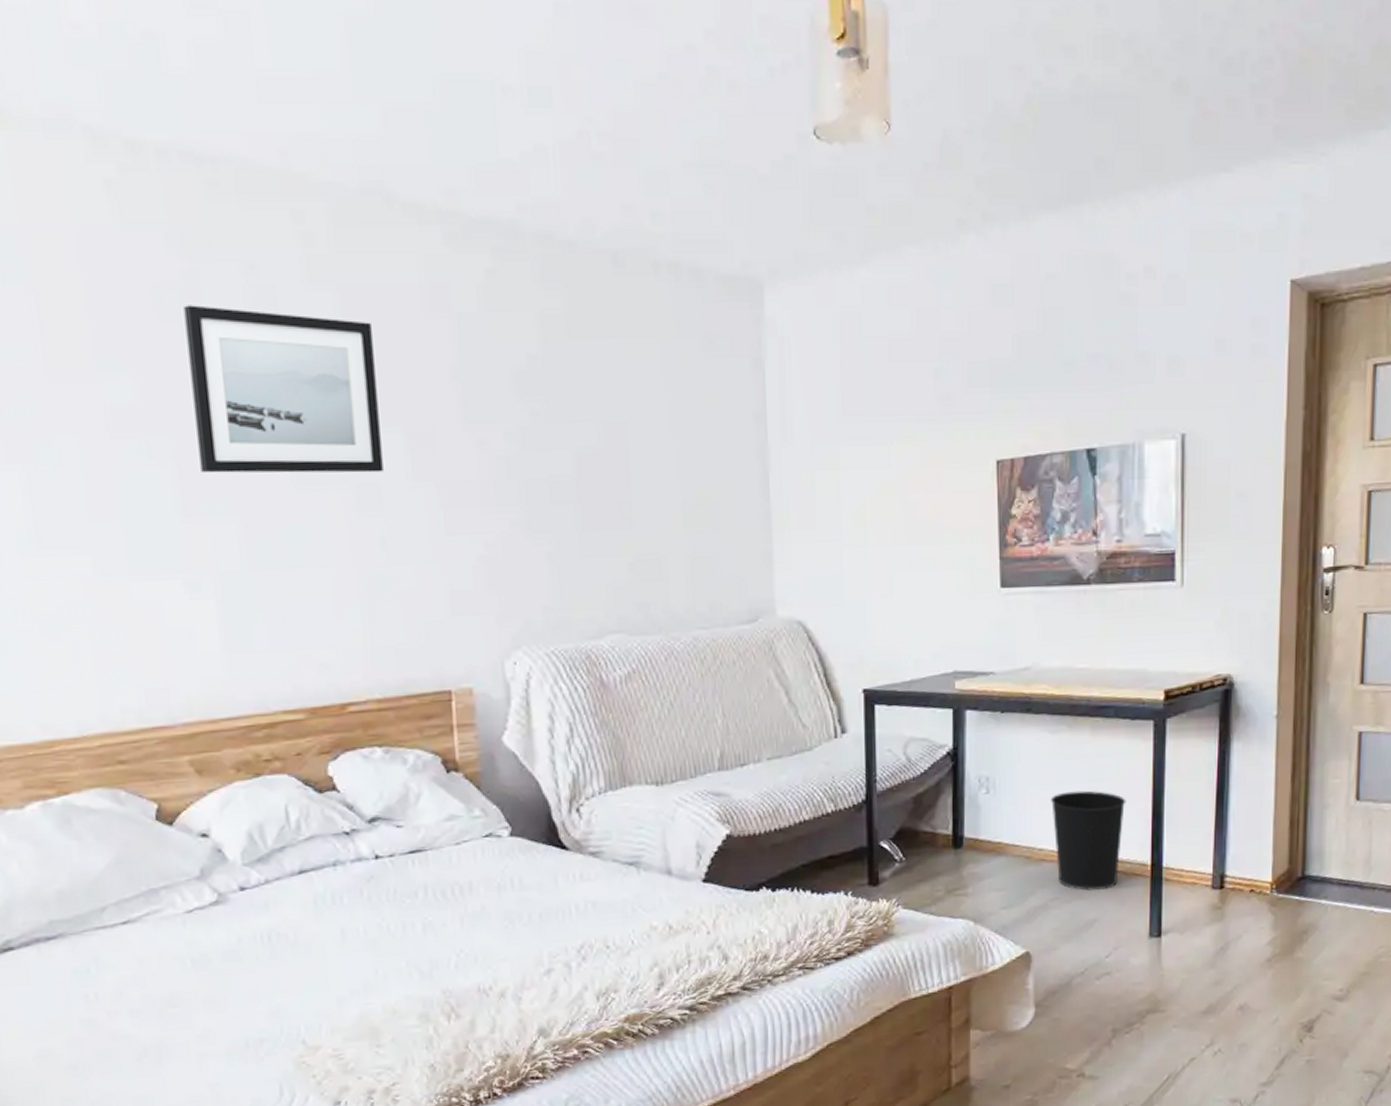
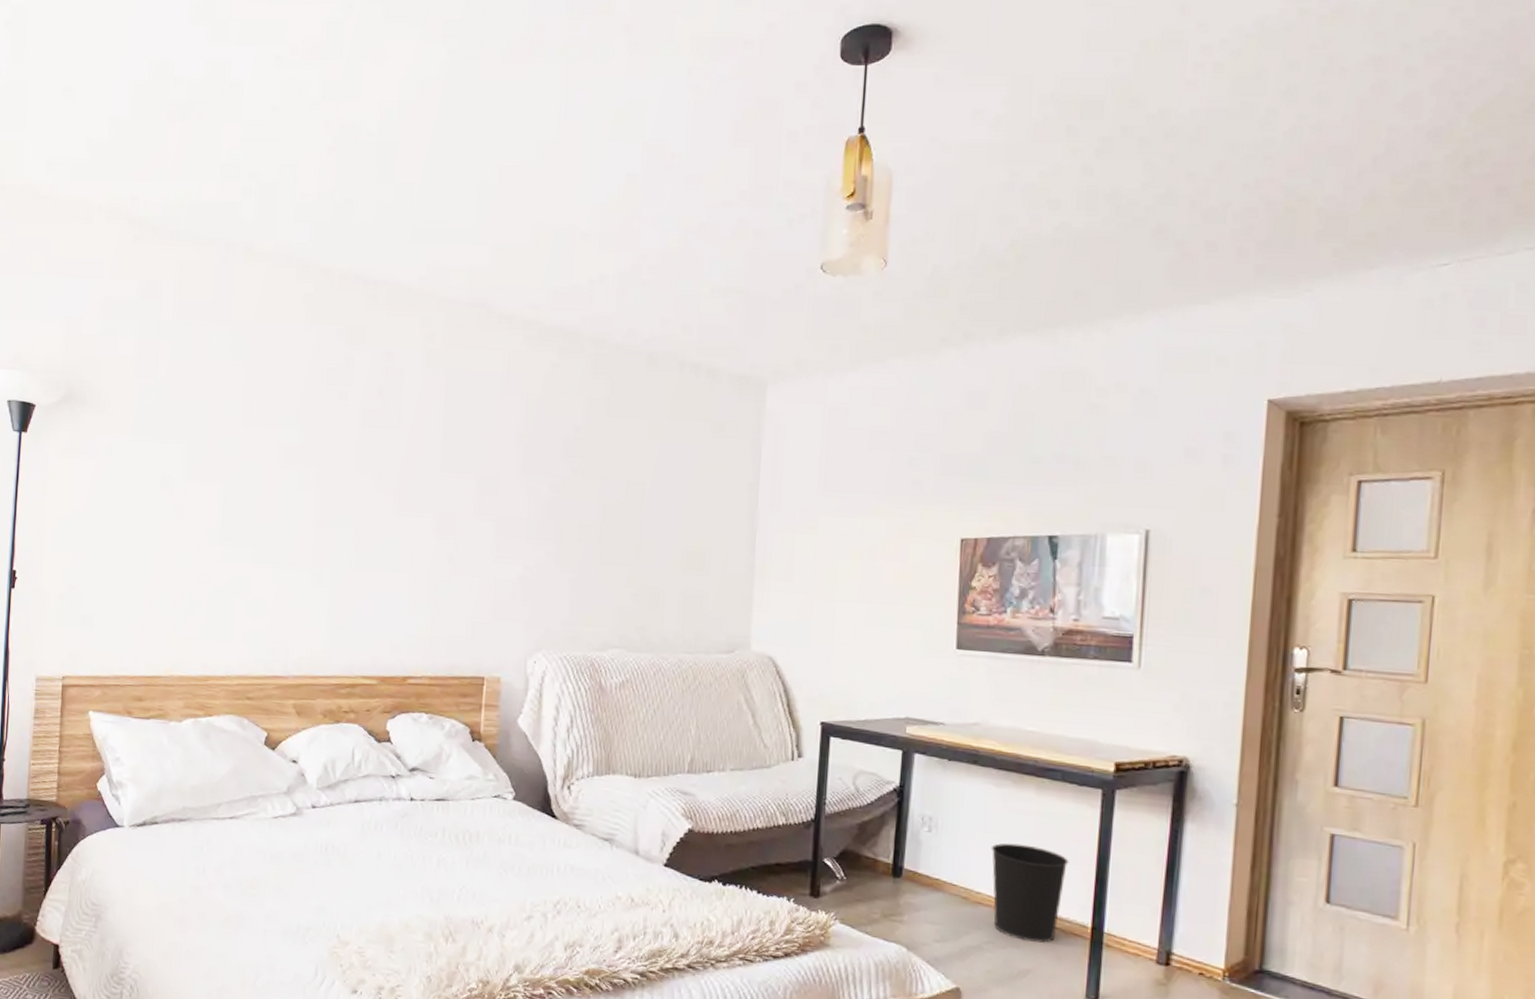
wall art: present [183,305,384,473] -> none [334,379,465,507]

